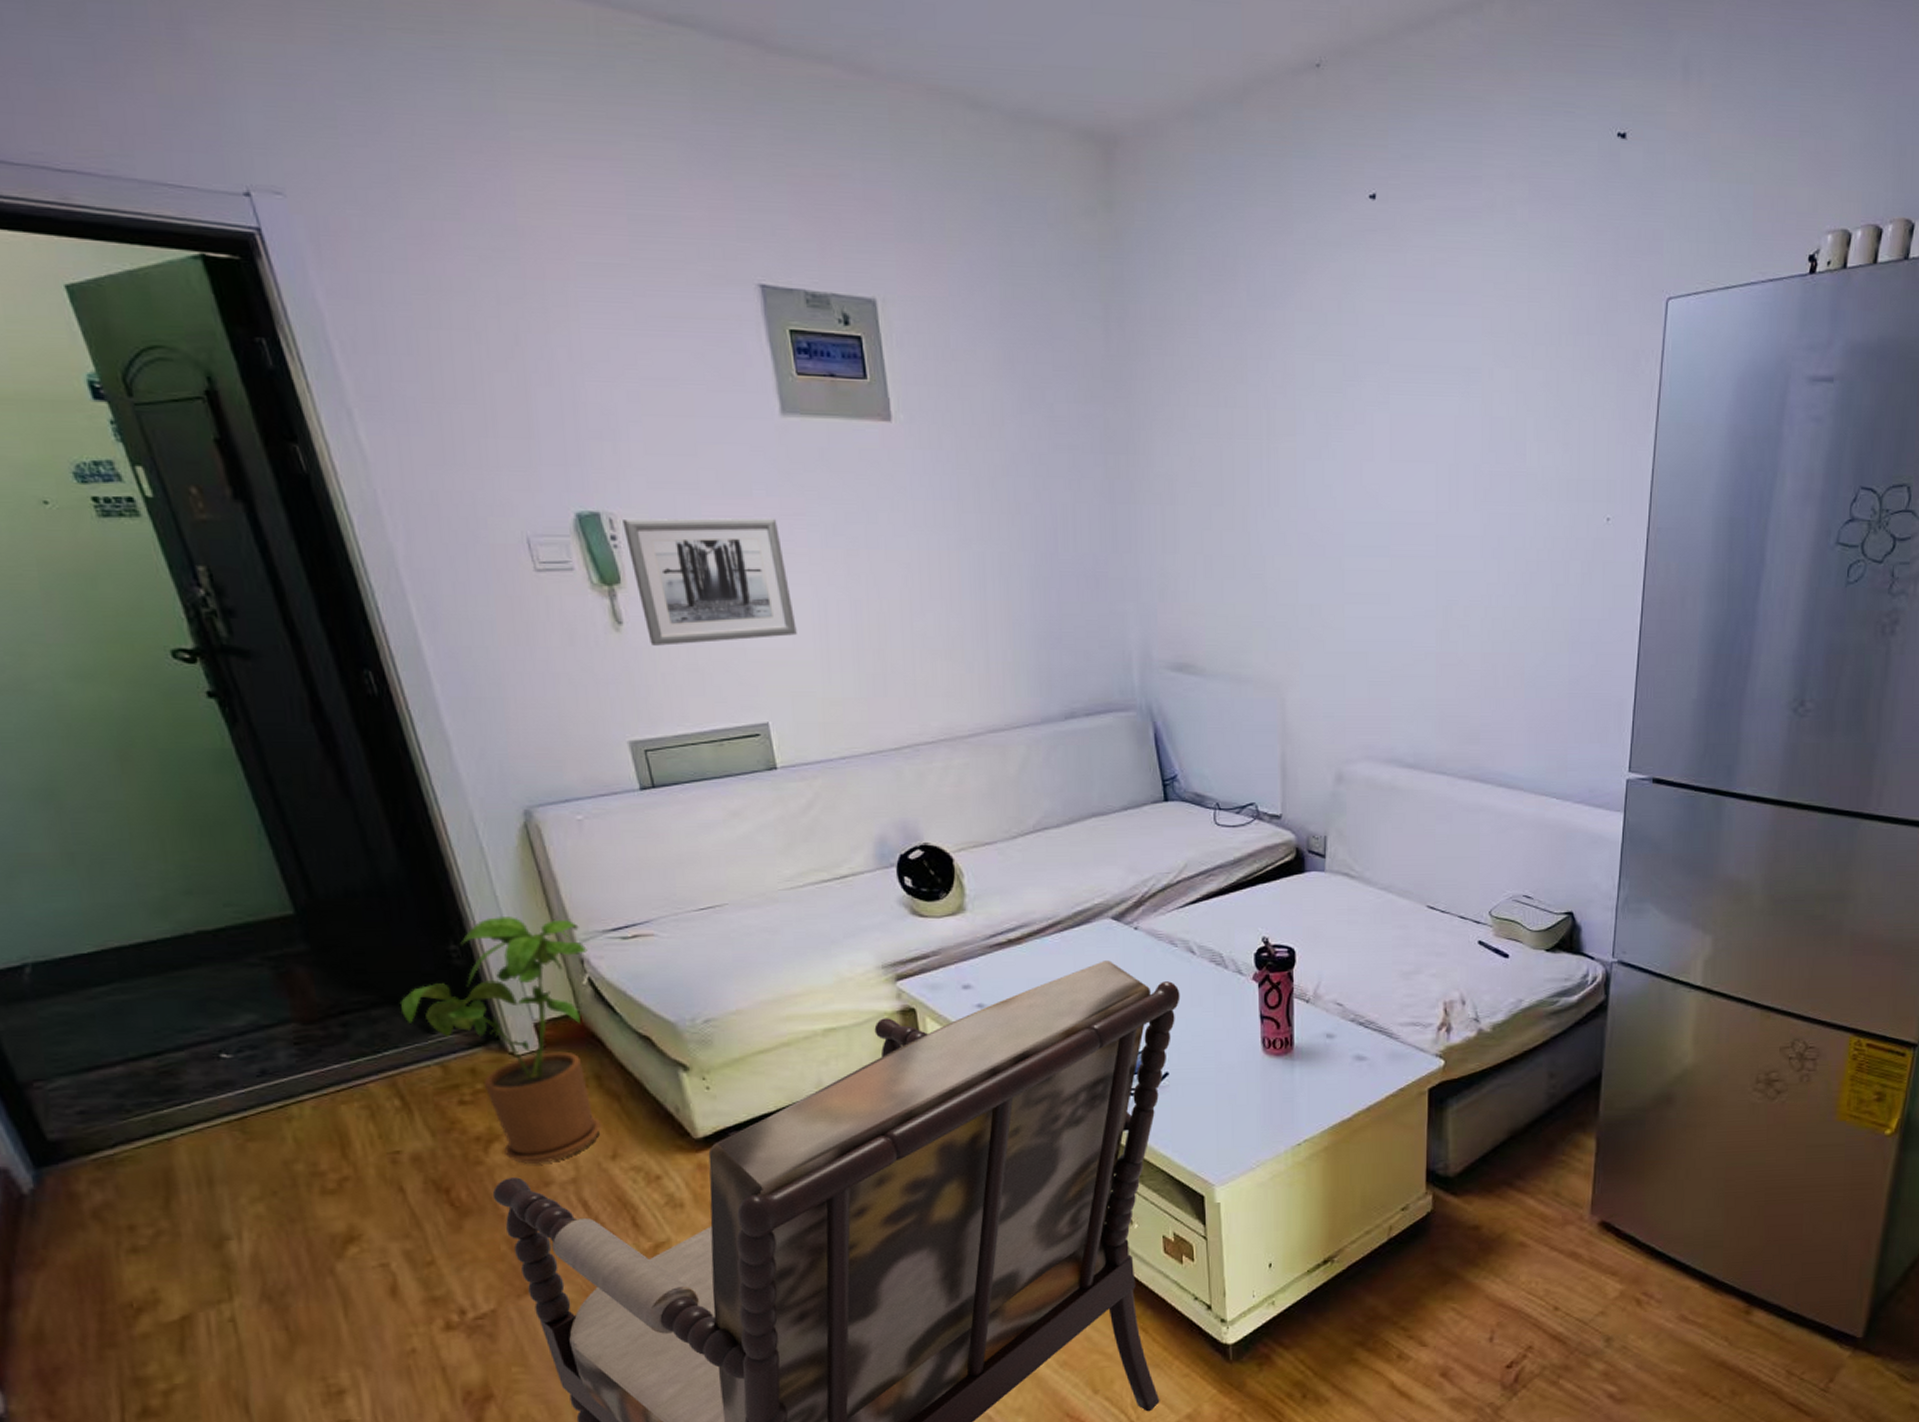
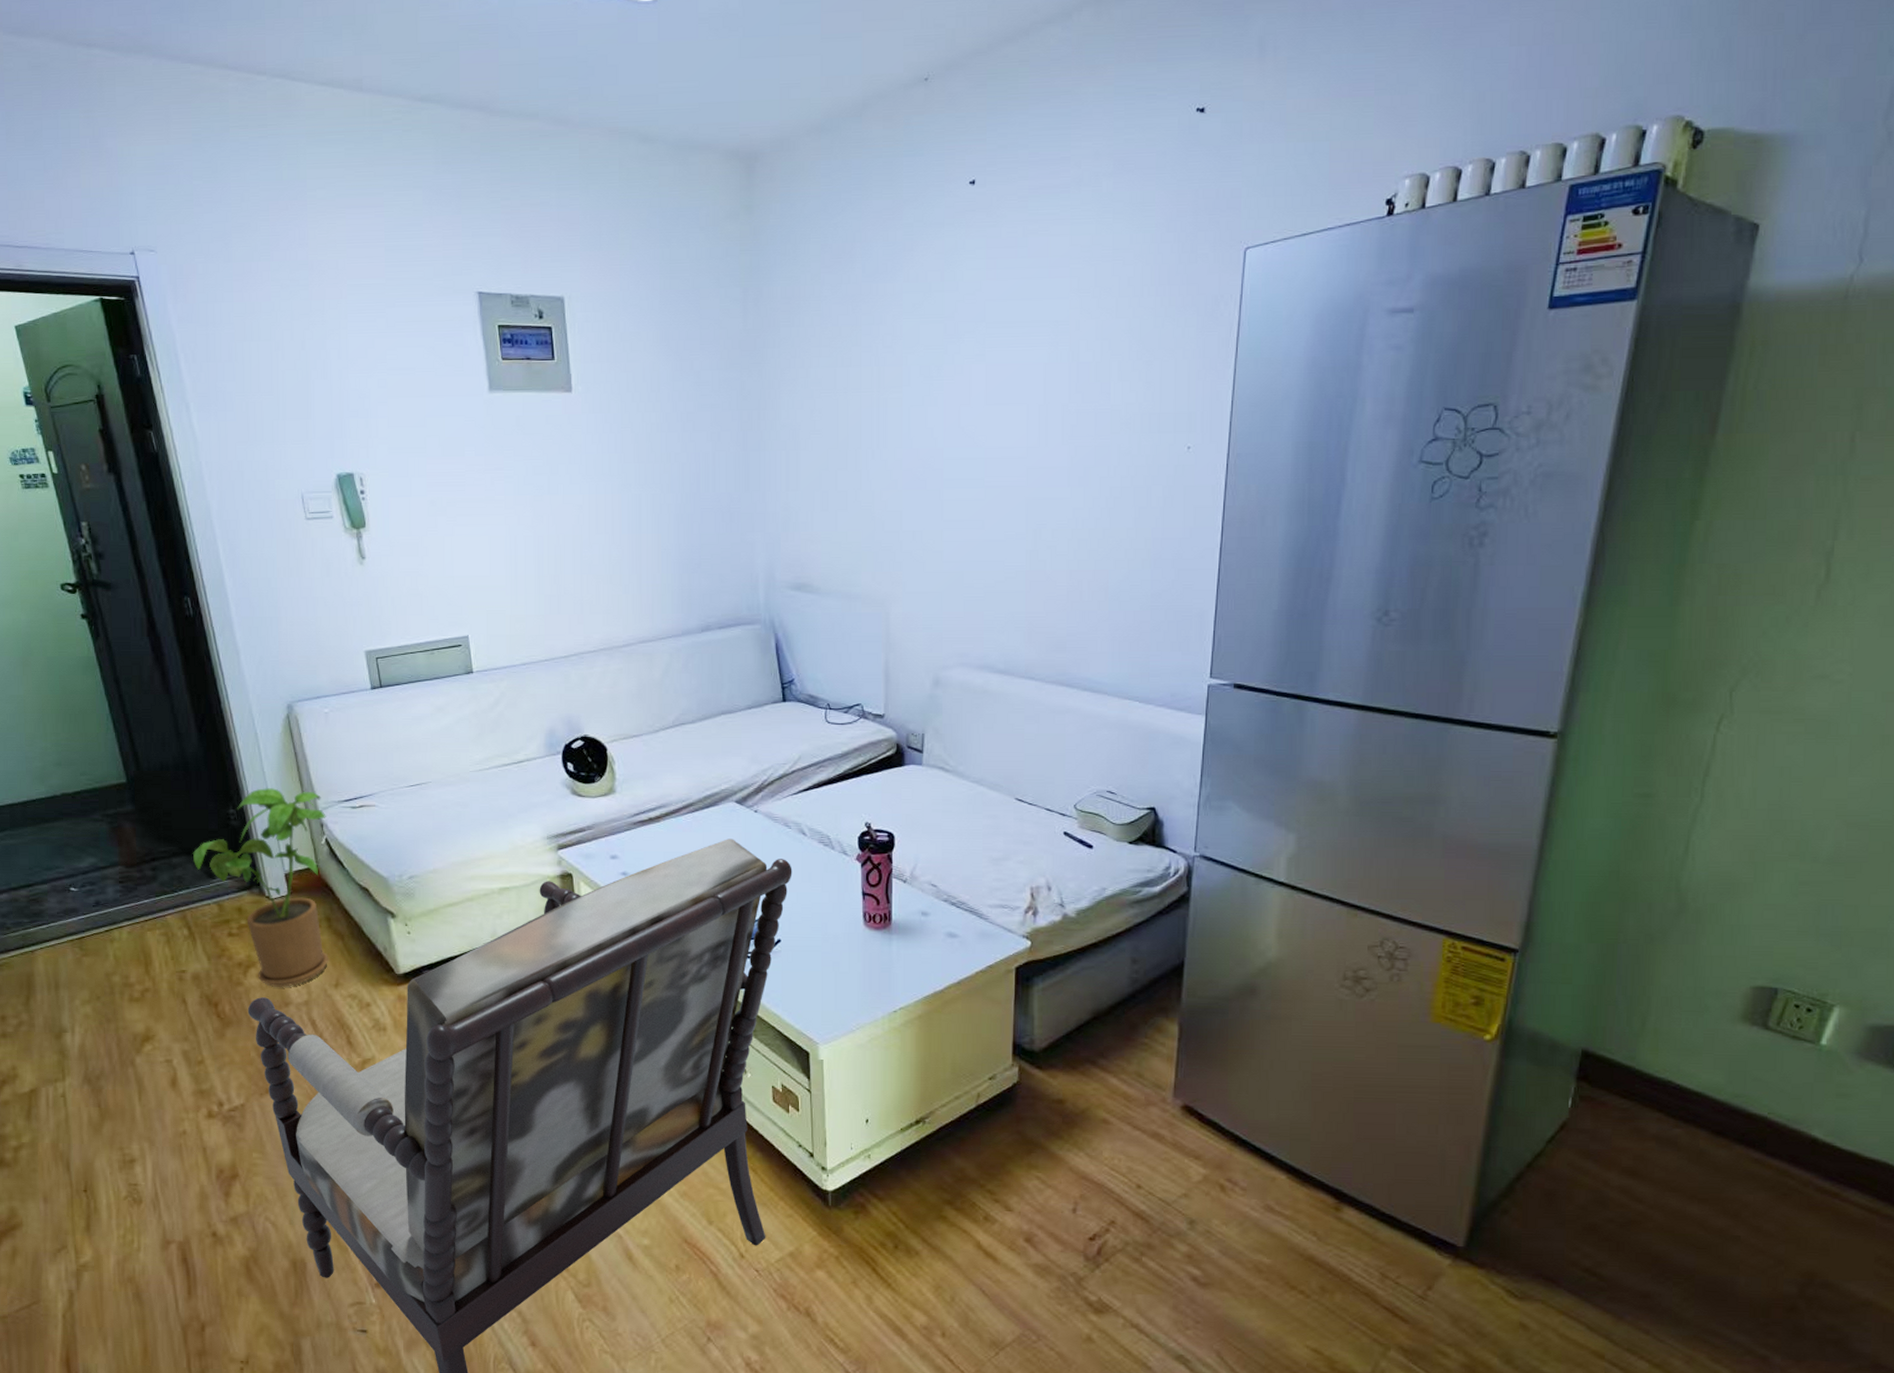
wall art: present [622,518,797,646] -> none [369,472,493,575]

